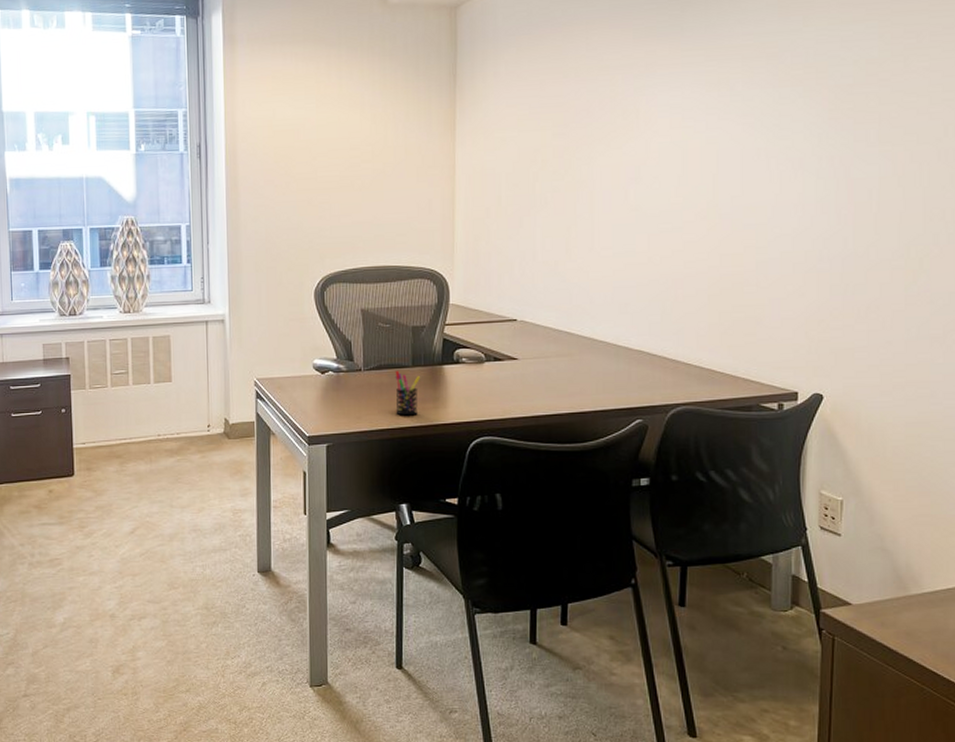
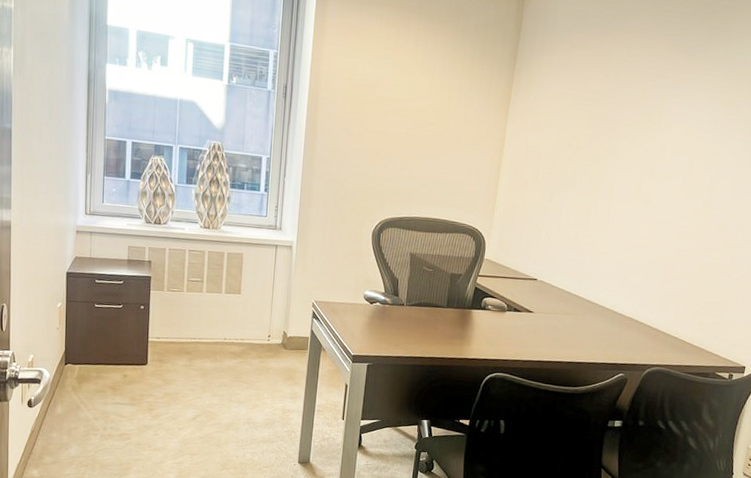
pen holder: present [395,370,421,416] -> none [428,308,453,349]

